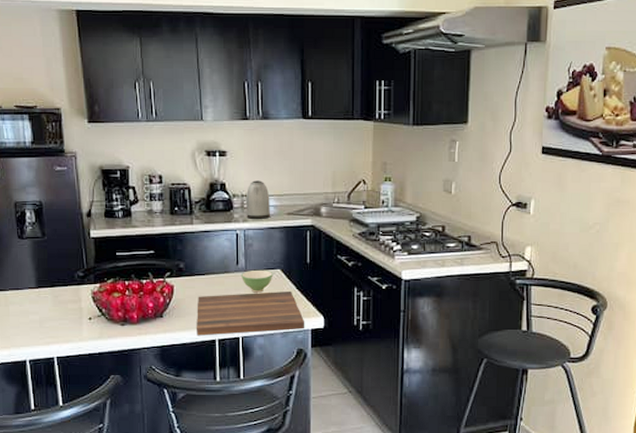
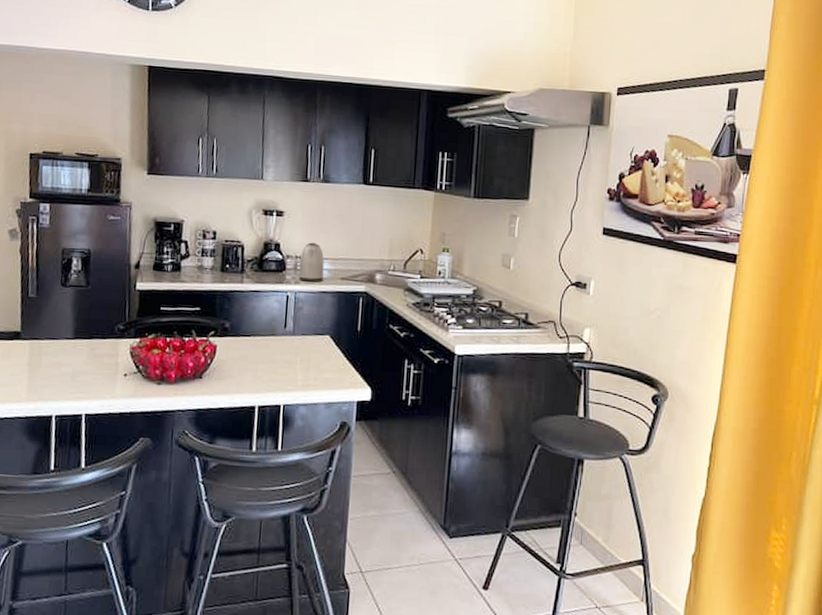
cutting board: present [197,290,305,336] -> none [236,358,351,402]
bowl: present [240,269,274,293] -> none [287,334,322,359]

